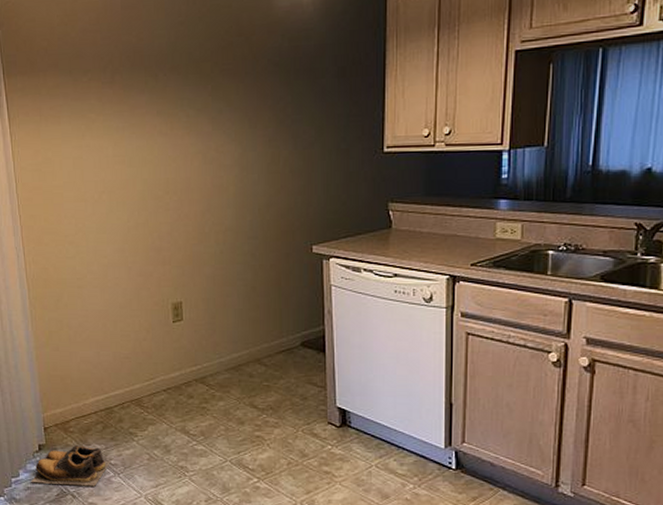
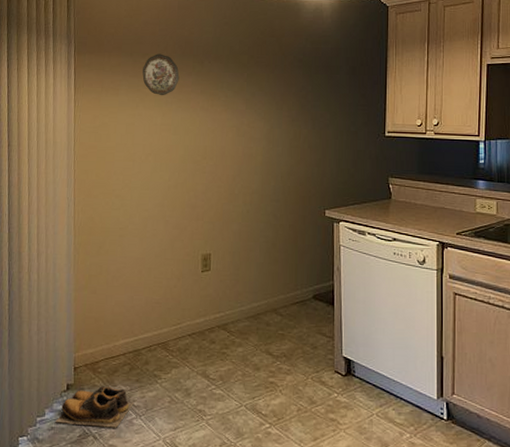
decorative plate: none [86,68,130,121] -> present [142,54,180,96]

